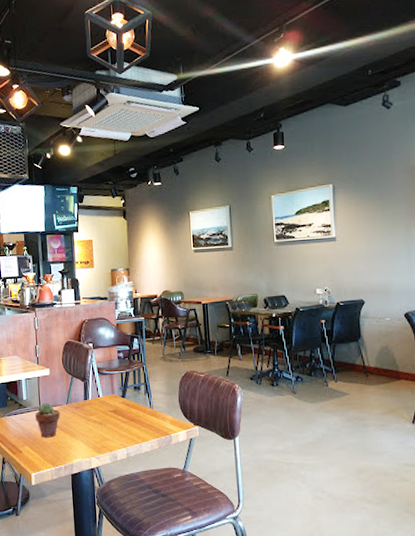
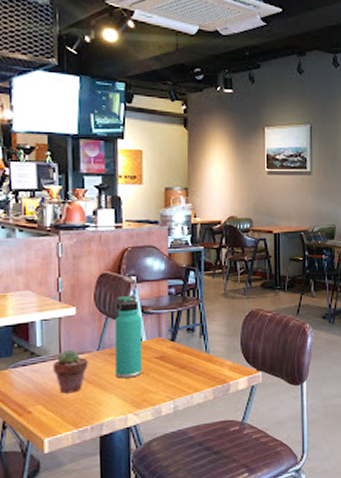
thermos bottle: none [78,358,101,428] -> present [114,295,143,379]

